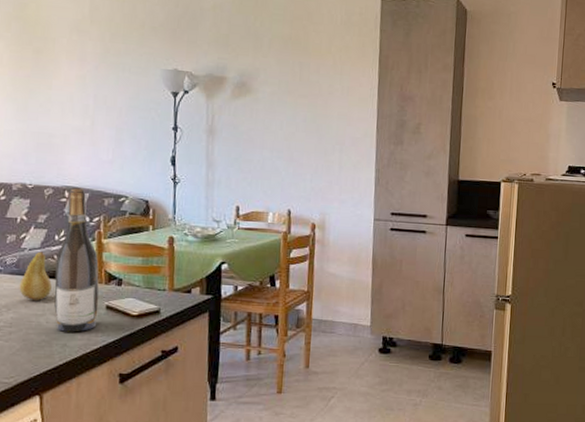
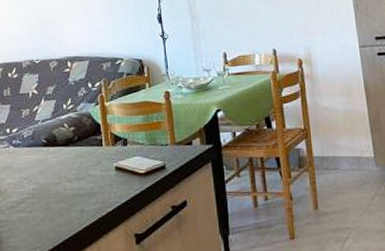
fruit: present [19,251,52,300] -> none [36,121,65,169]
wine bottle: present [54,187,99,332] -> none [66,56,109,198]

